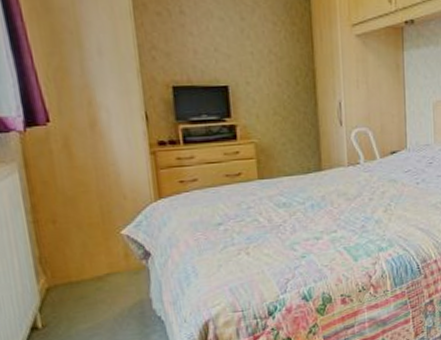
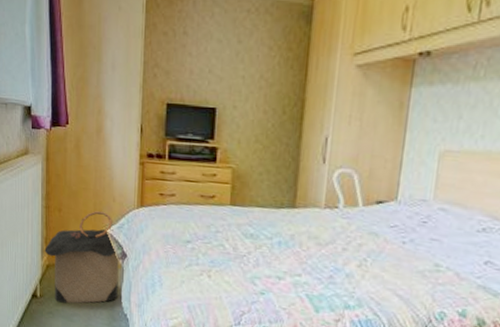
laundry hamper: none [39,213,147,327] -> present [44,211,119,304]

